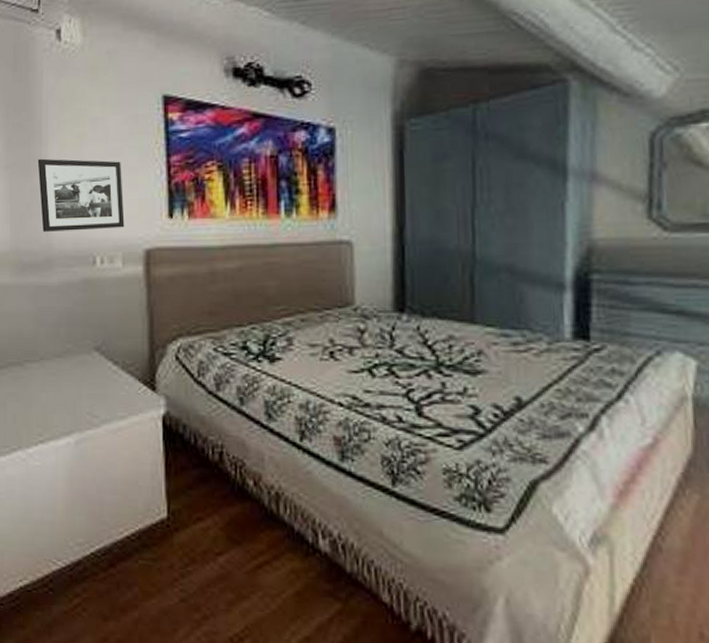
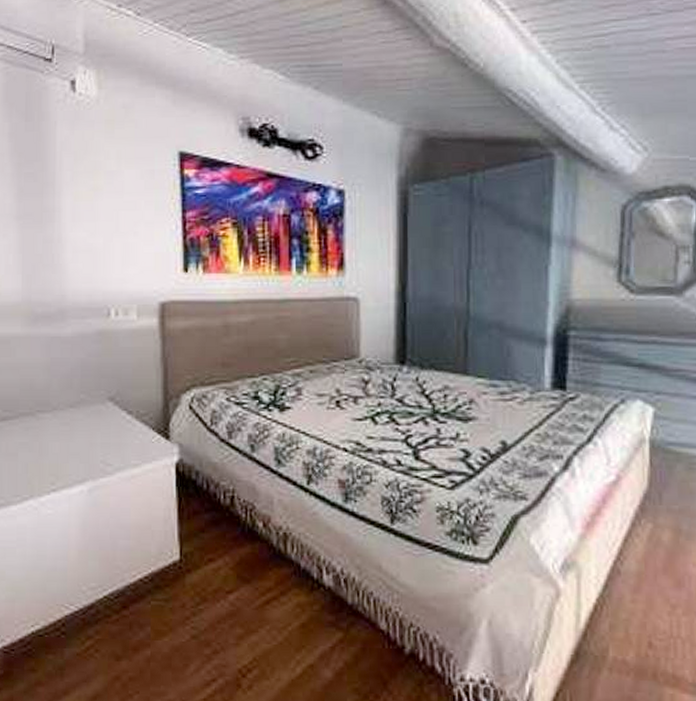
picture frame: present [37,158,125,232] -> none [50,210,140,283]

